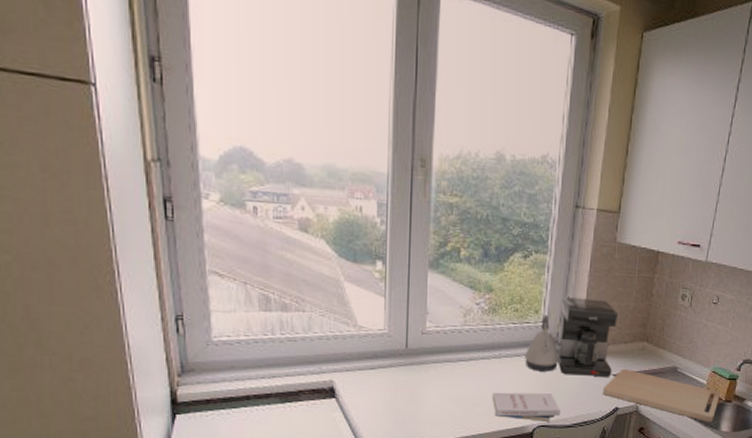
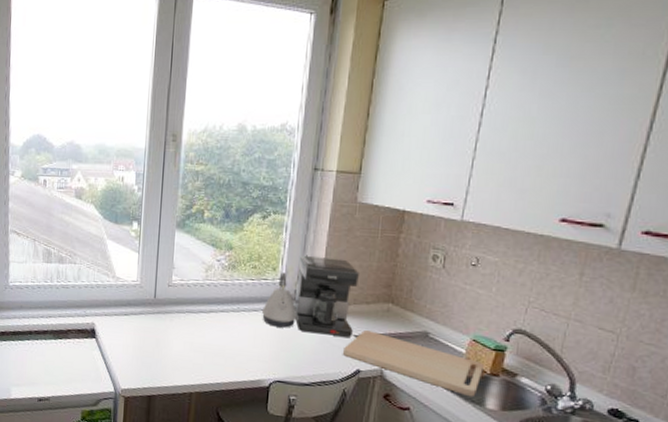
books: present [492,392,560,422] -> none [229,344,298,378]

